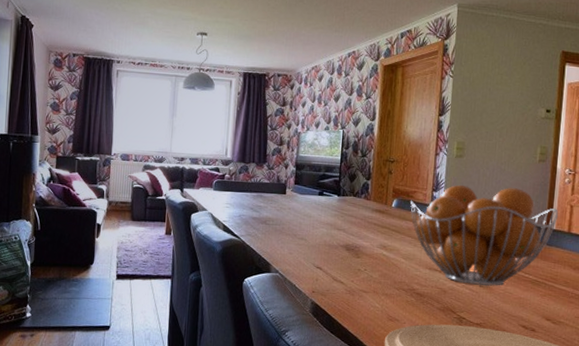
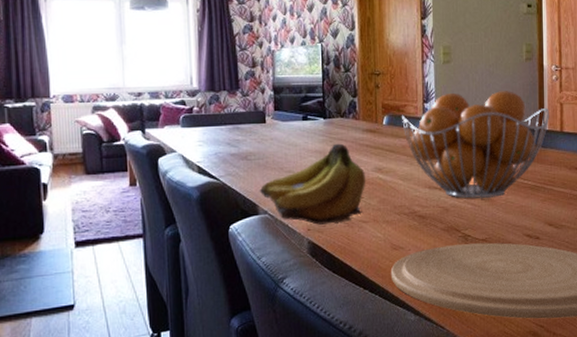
fruit: none [273,219,371,290] -> present [259,143,366,225]

